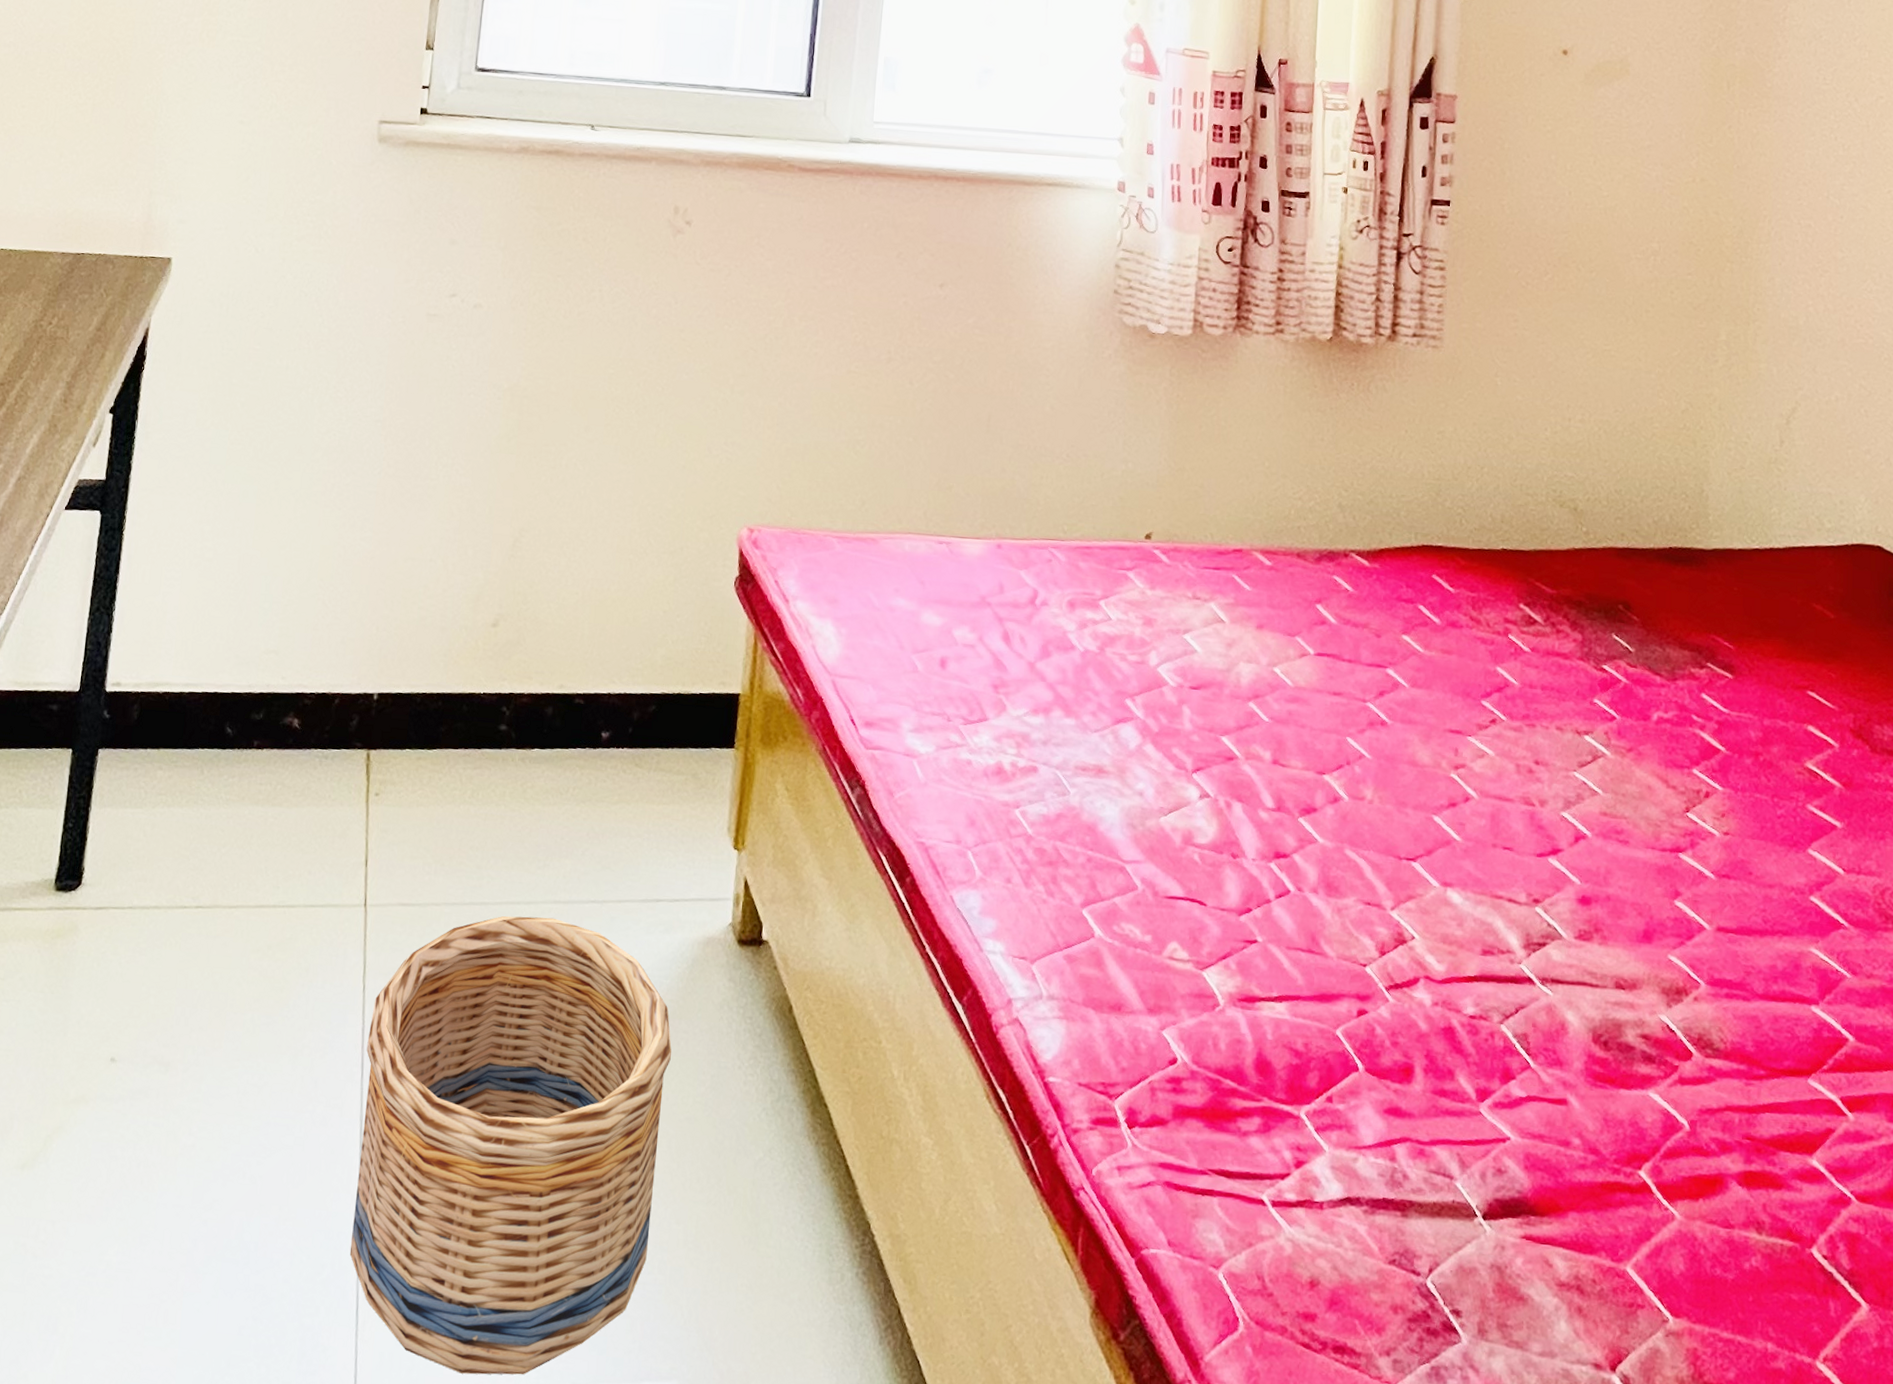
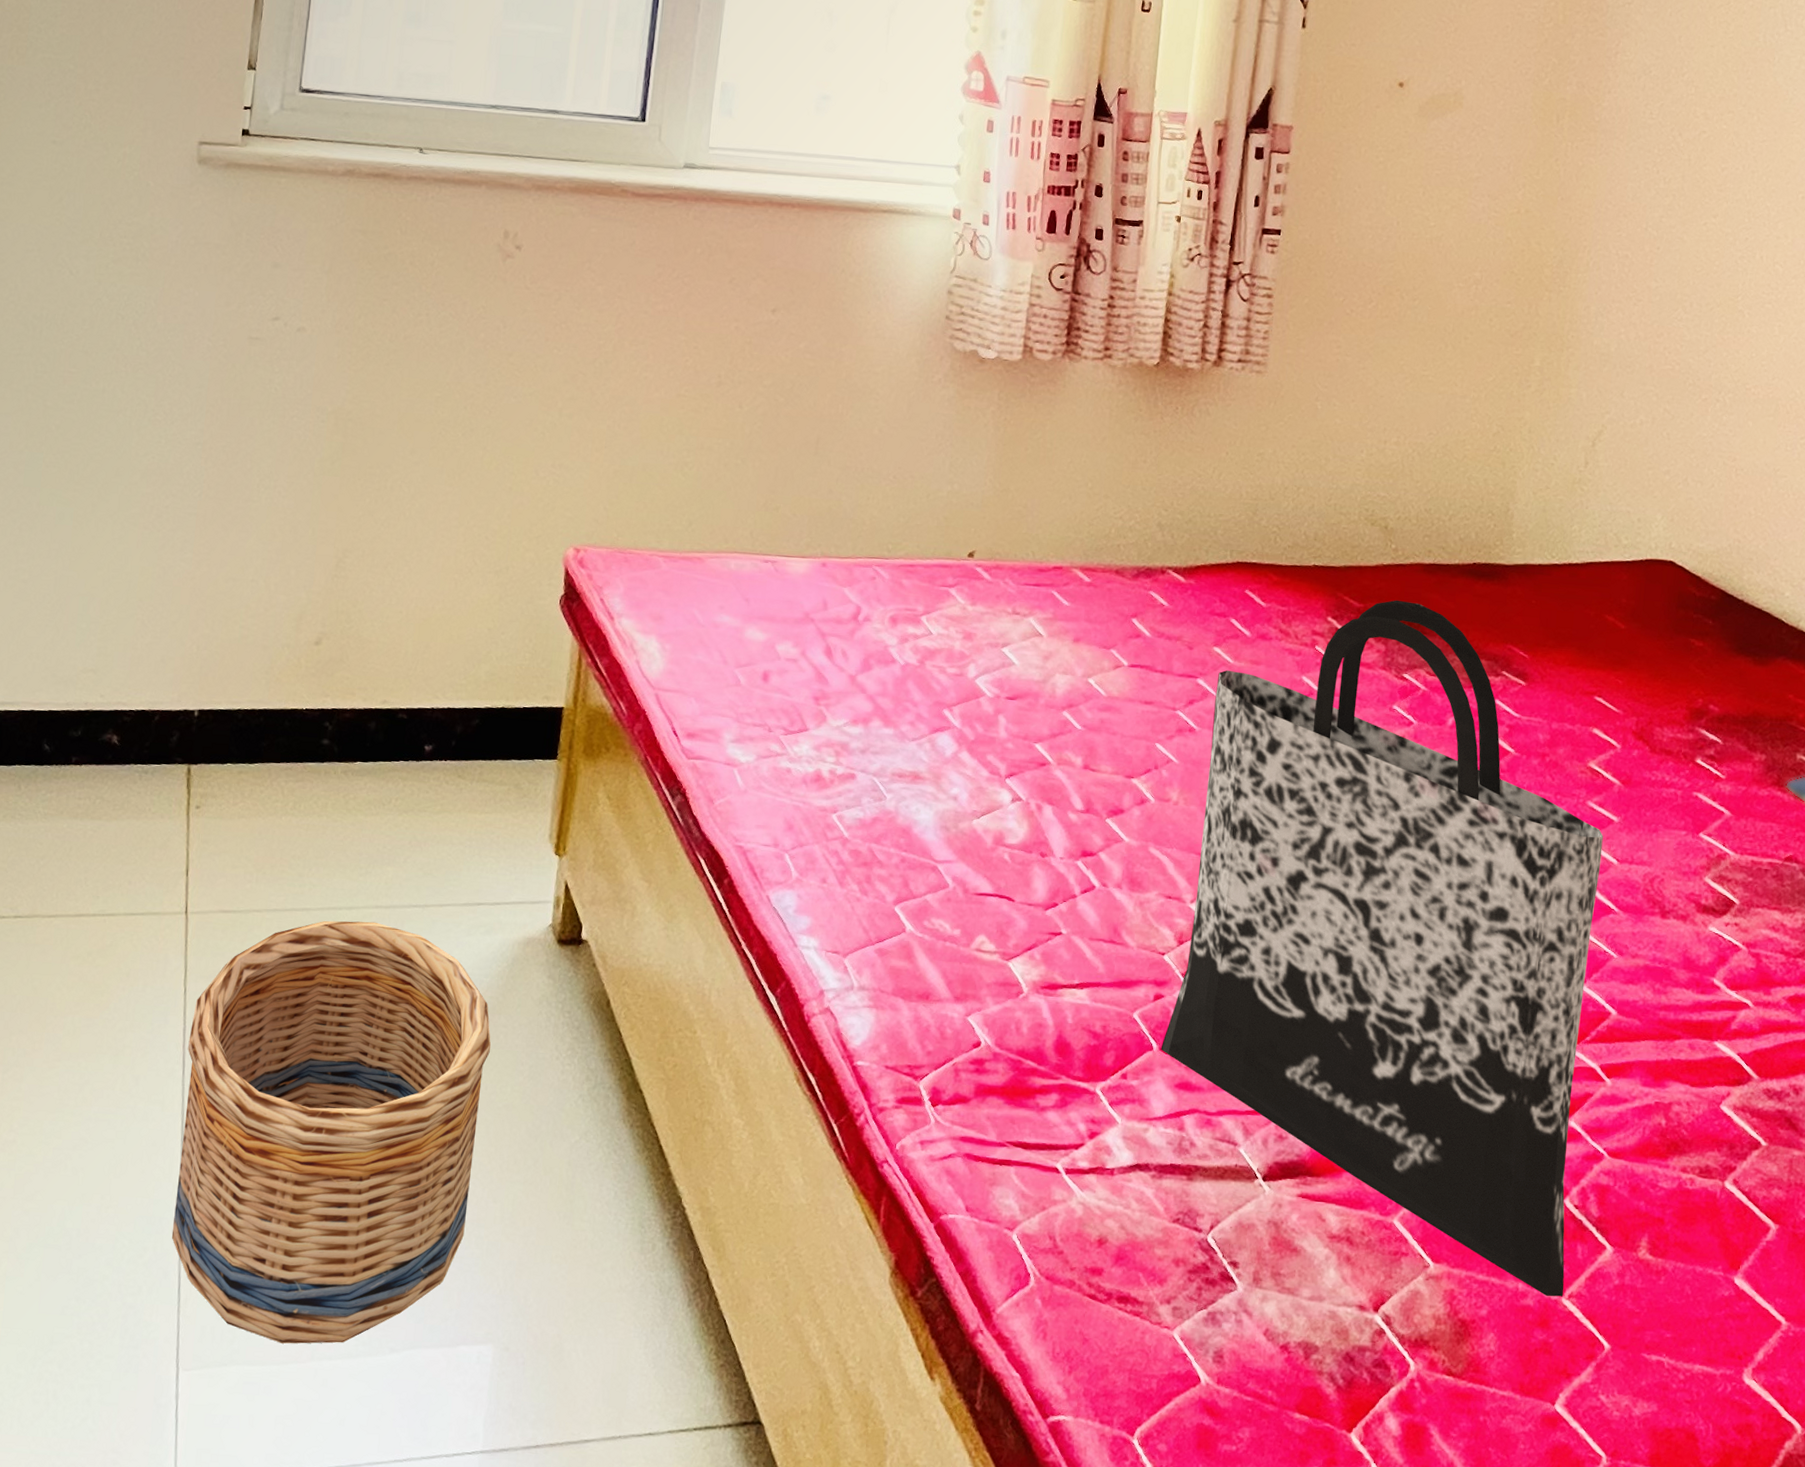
tote bag: none [1367,586,1827,1360] -> present [1160,600,1603,1297]

